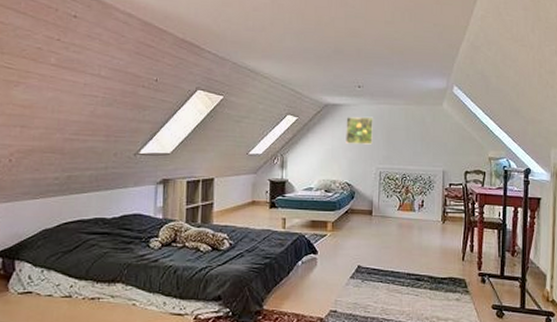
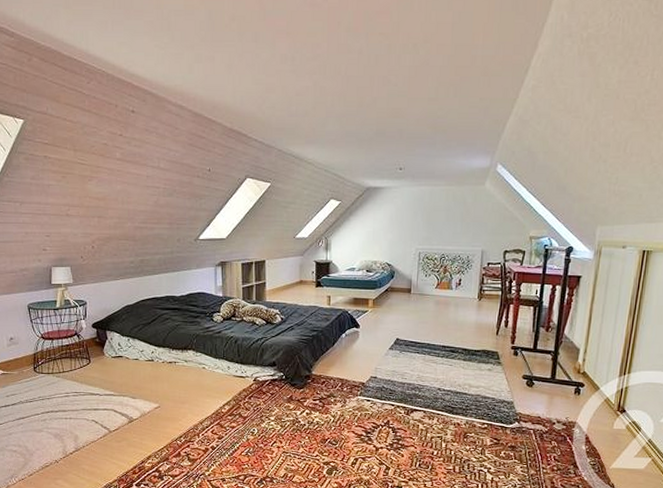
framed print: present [346,116,373,145] -> none [387,198,414,226]

